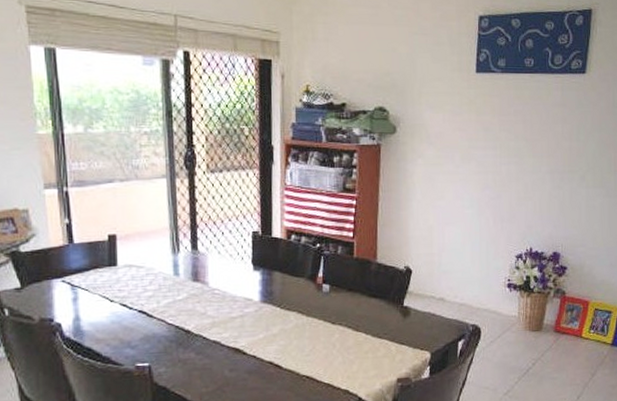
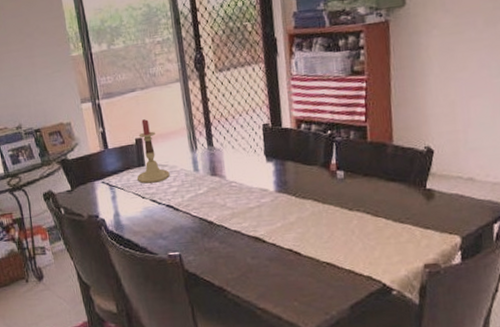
candlestick: none [107,214,146,286] -> present [137,119,170,184]

